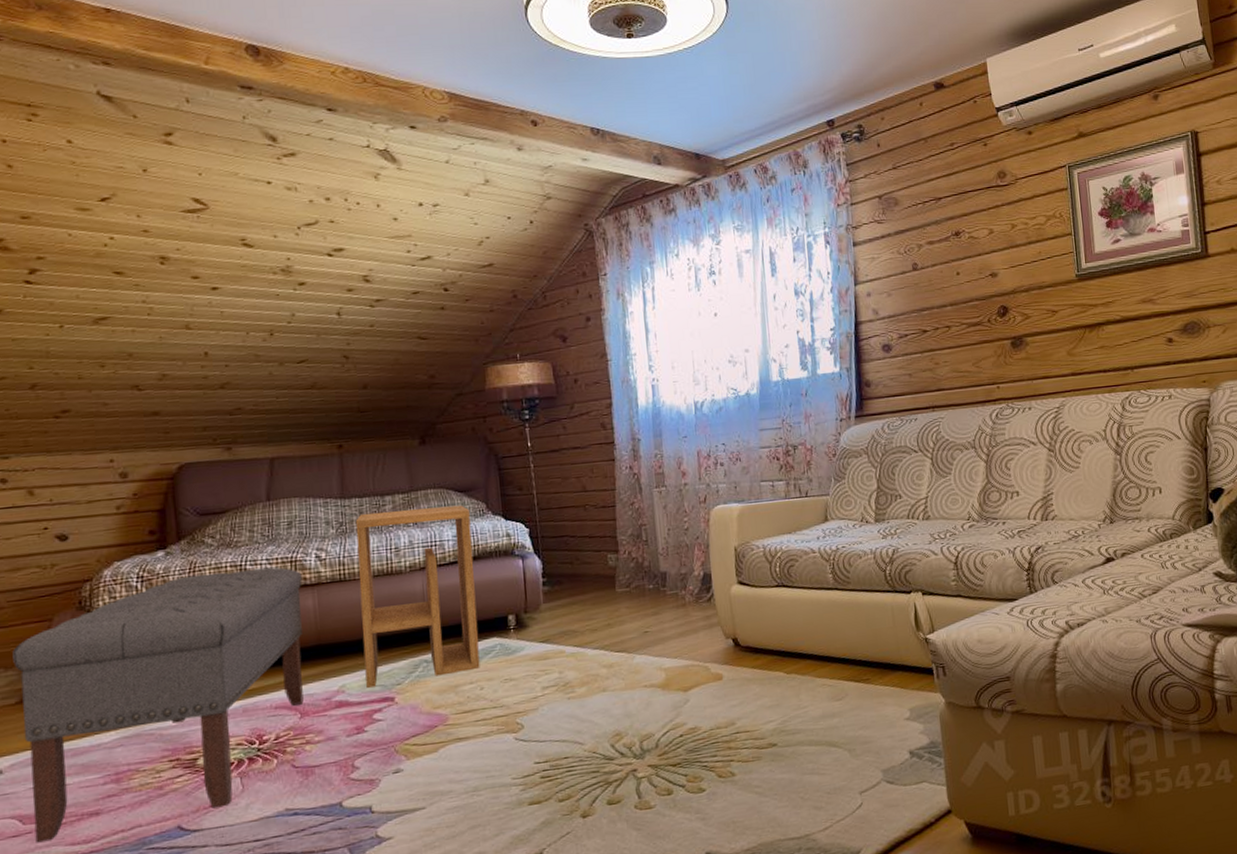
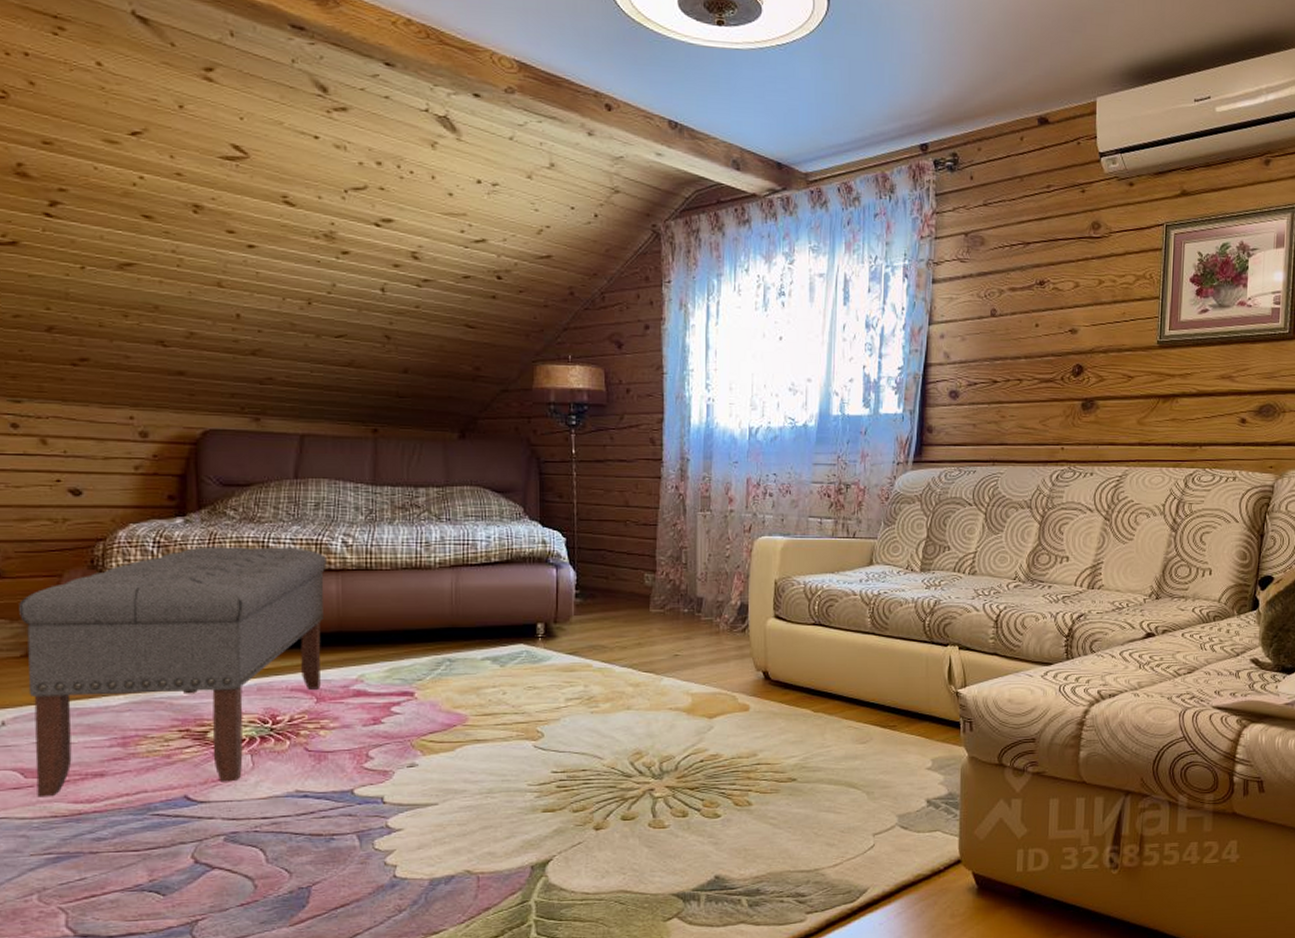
side table: present [355,505,480,688] -> none [385,503,506,680]

